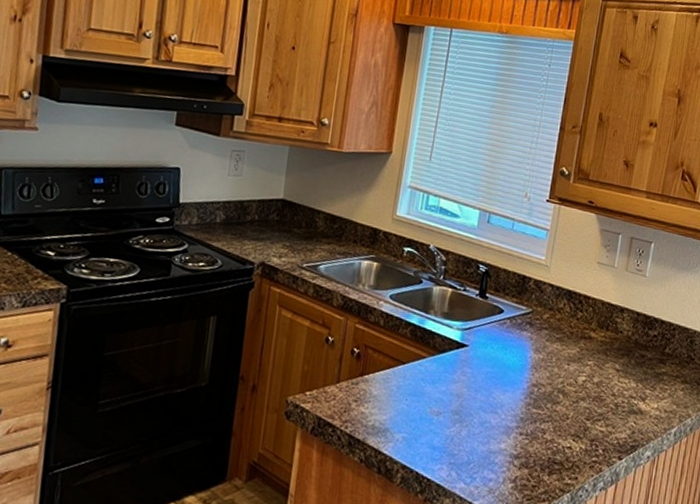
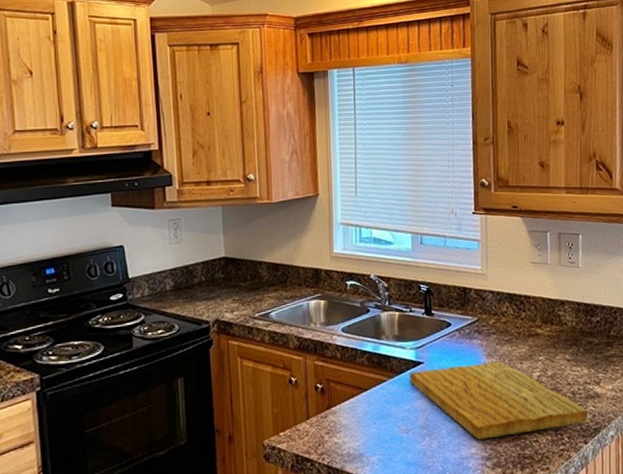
cutting board: none [450,352,627,438] -> present [409,361,588,440]

